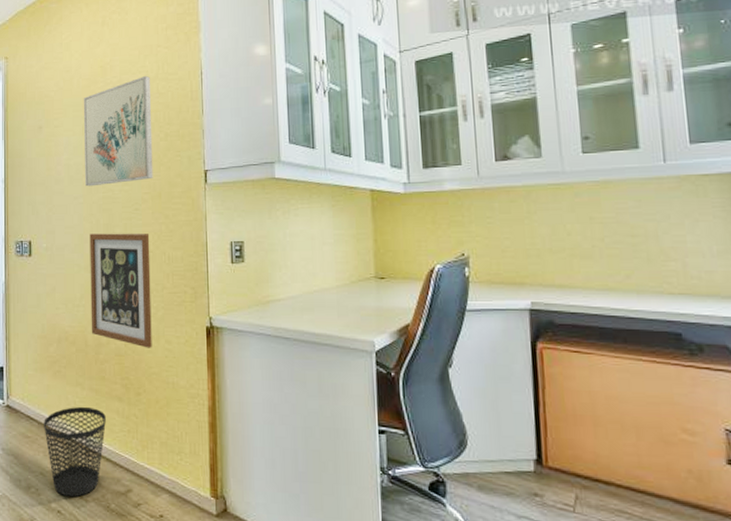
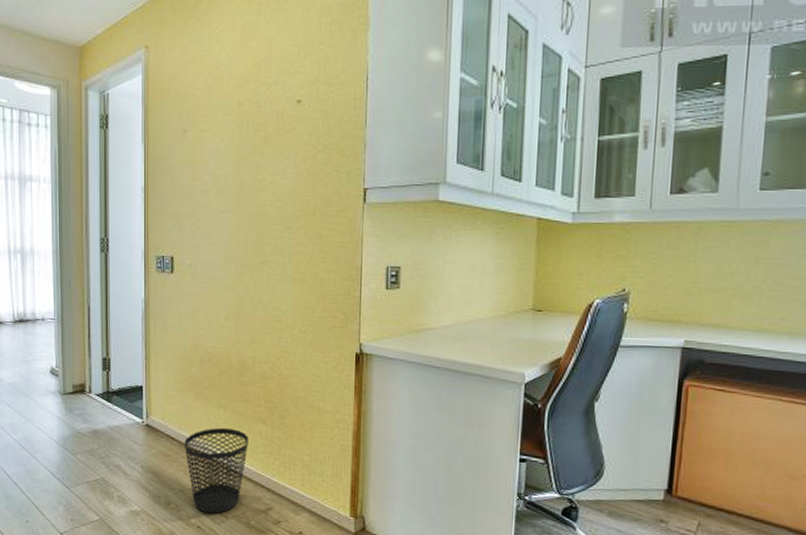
wall art: present [83,75,153,187] -> none [233,77,310,200]
wall art: present [90,233,152,348] -> none [235,251,301,373]

